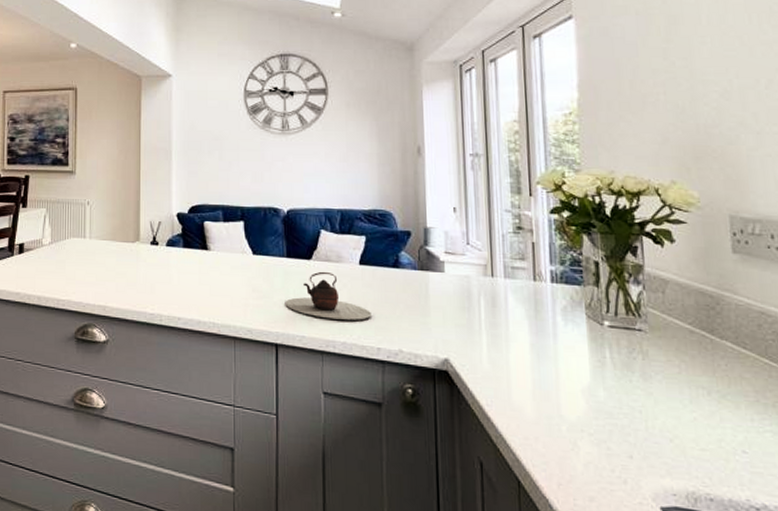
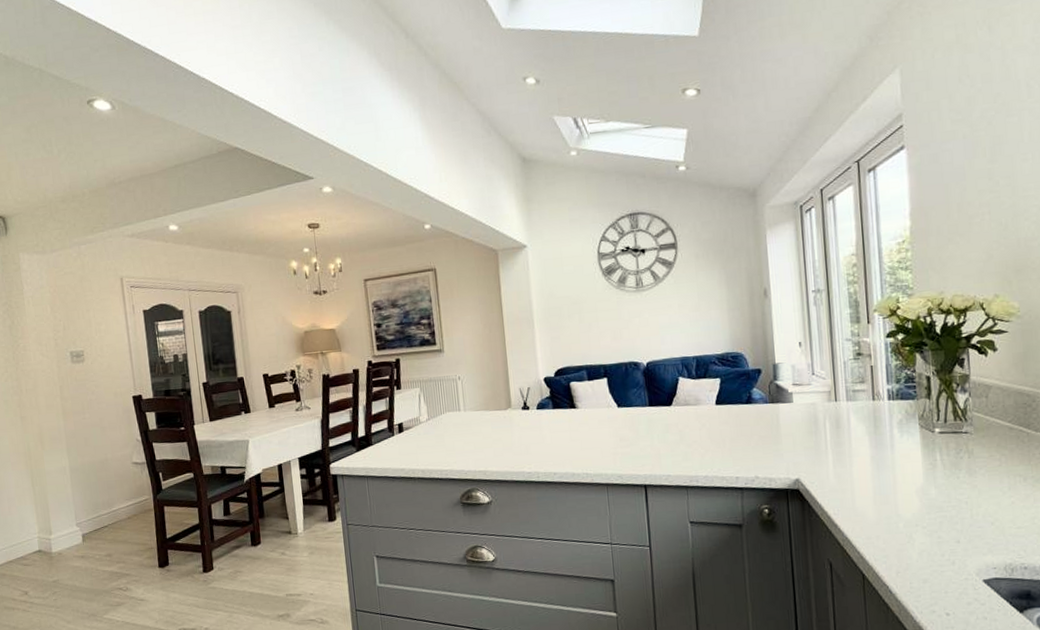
teapot: present [285,271,371,320] -> none [650,414,729,457]

